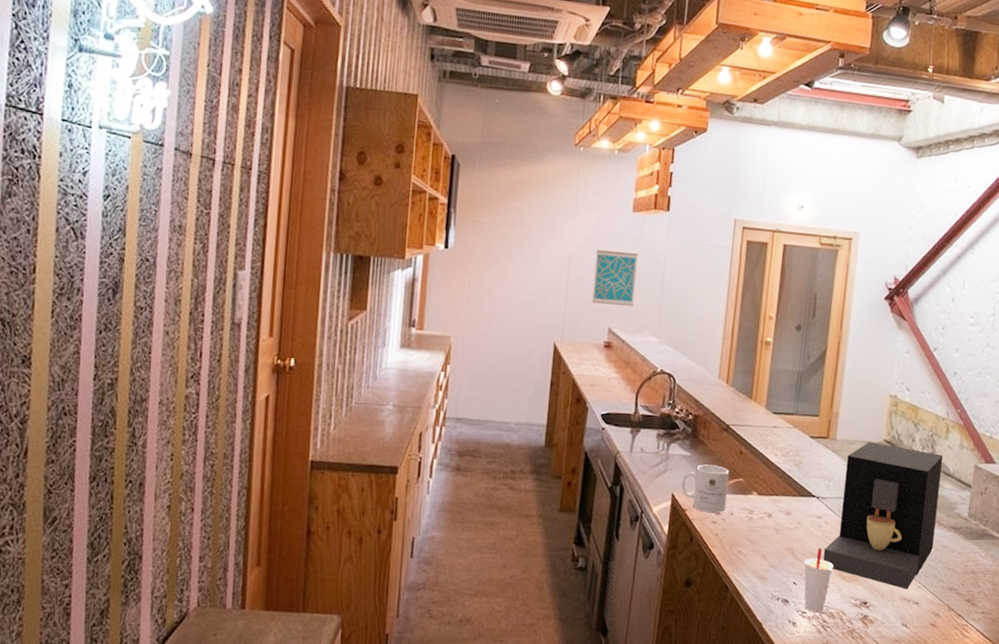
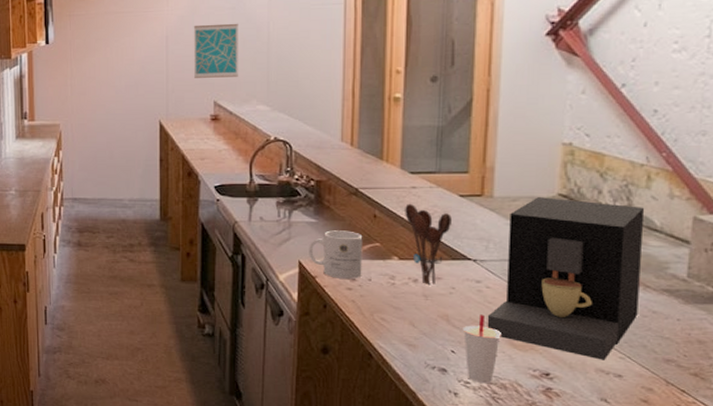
utensil holder: none [766,441,803,520] -> present [405,203,452,286]

